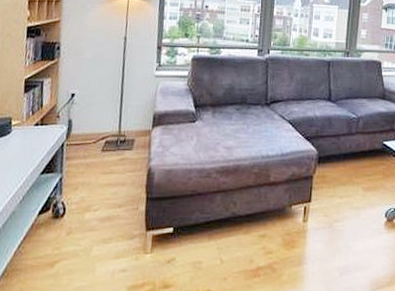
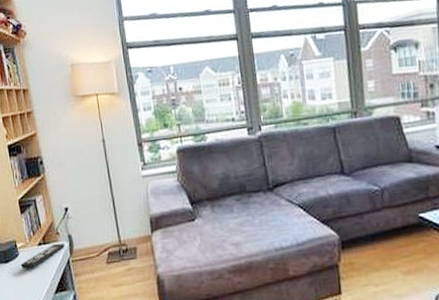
remote control: none [10,126,63,147] -> present [20,243,65,269]

